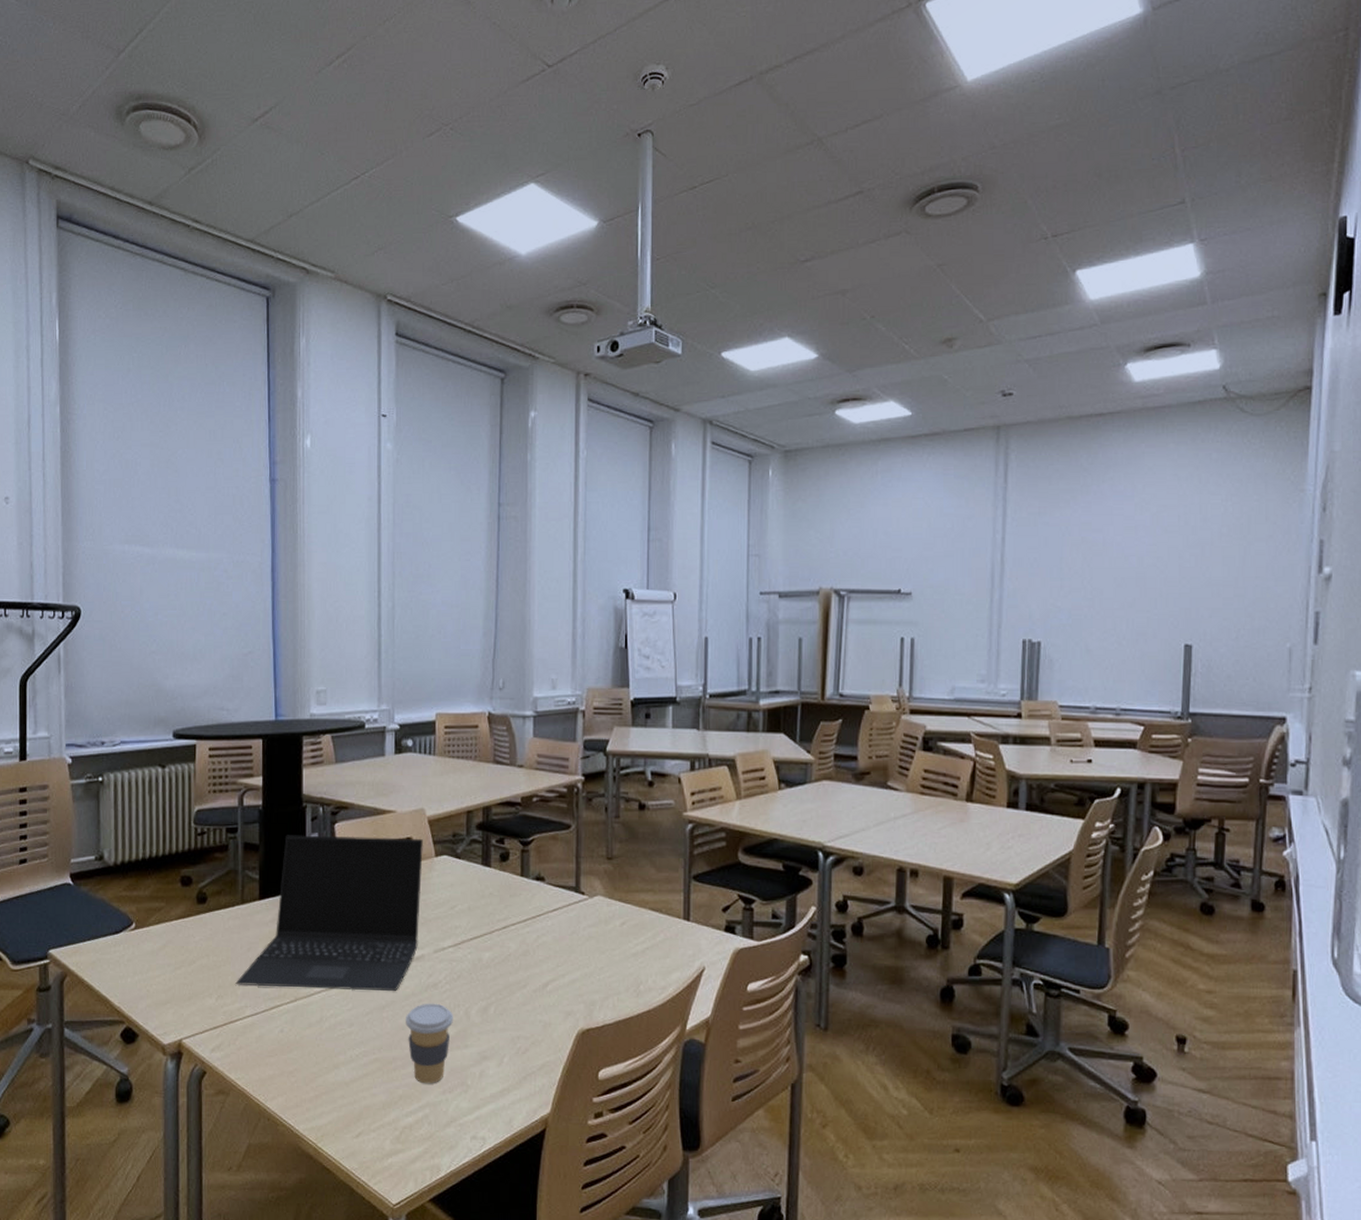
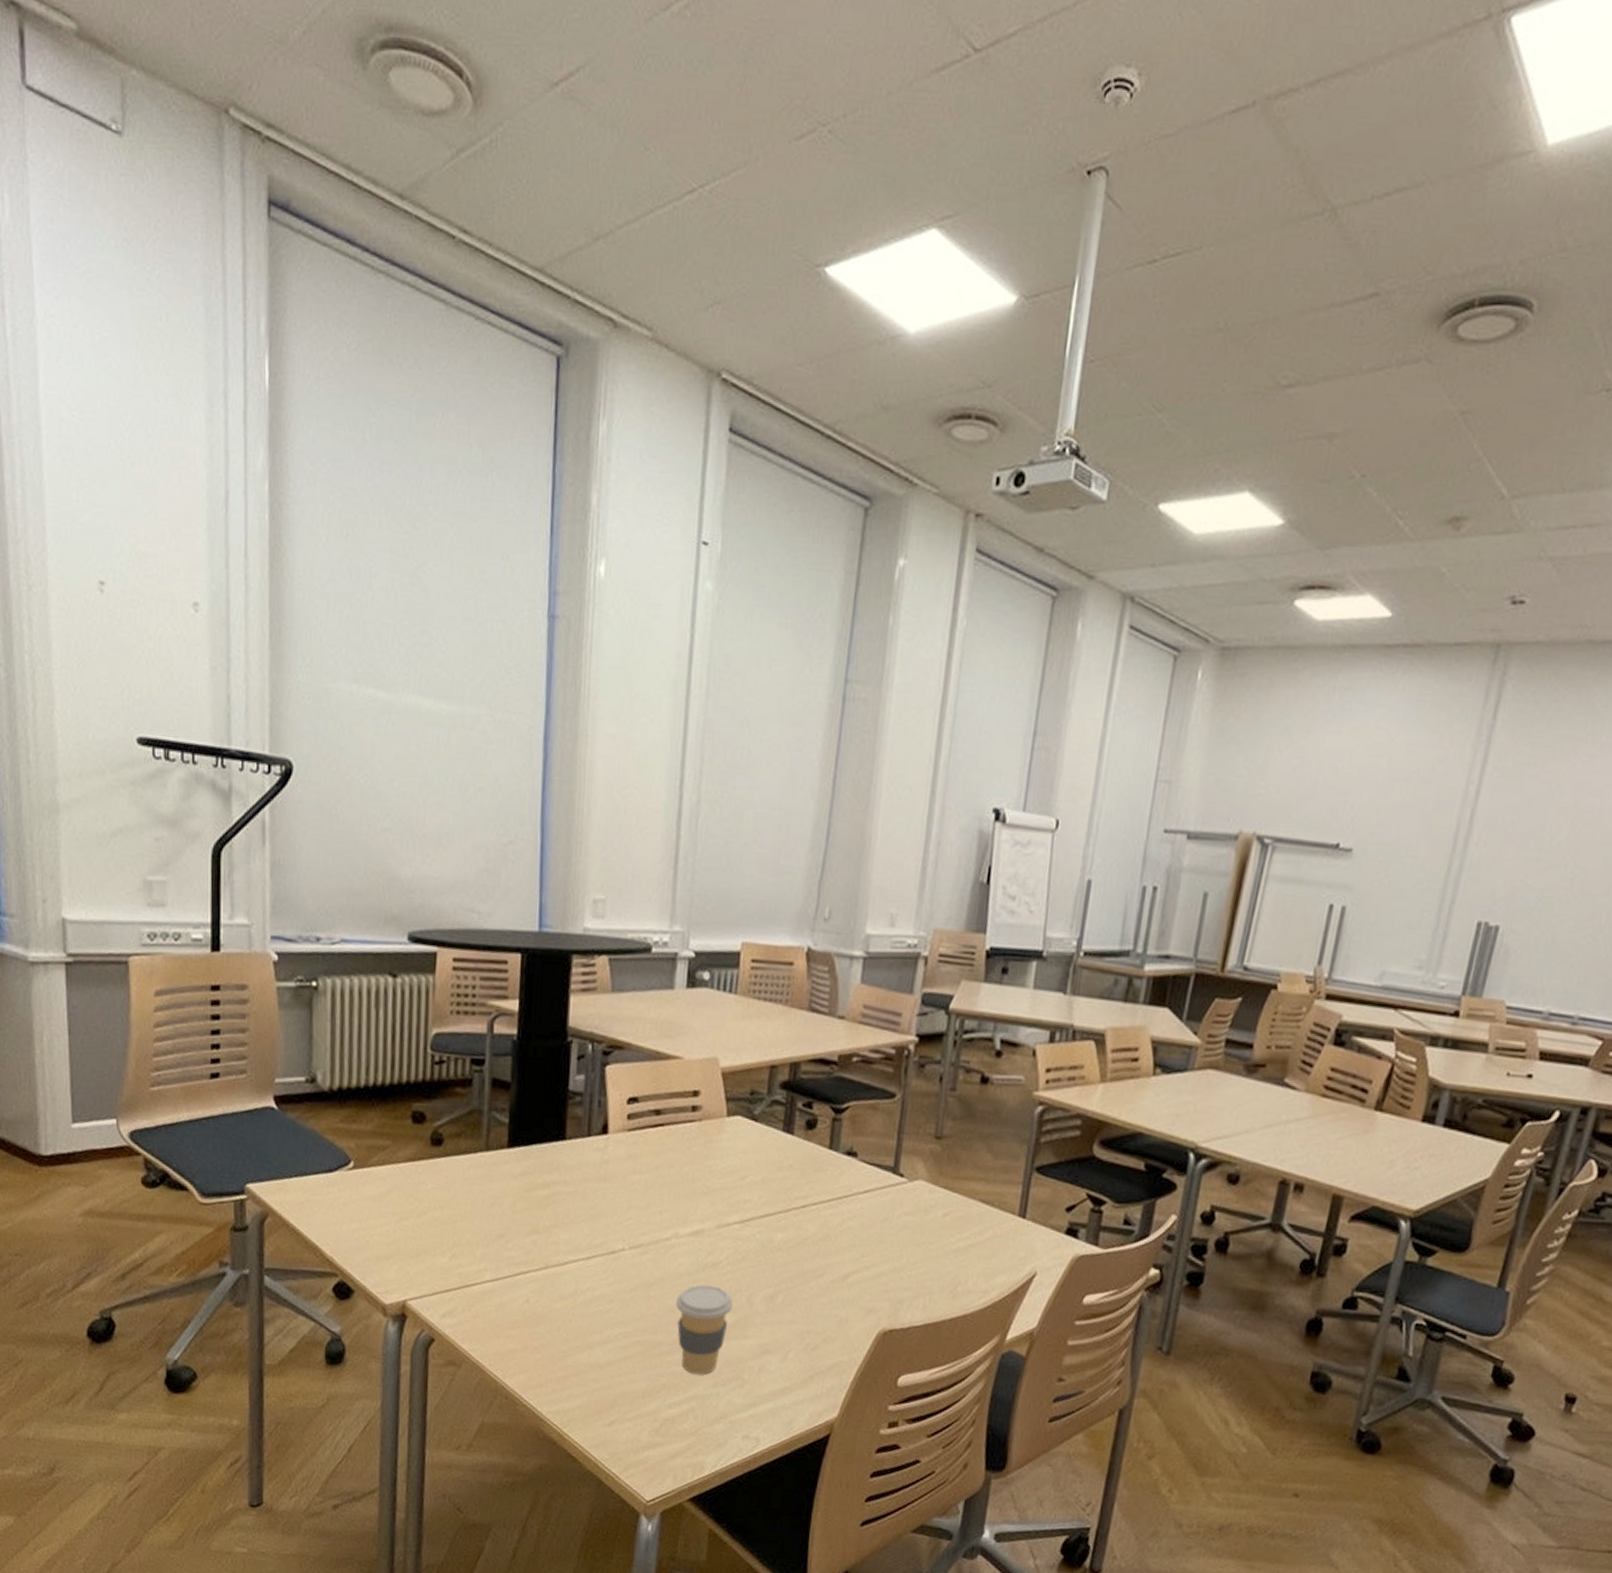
laptop: present [235,835,424,991] -> none [474,1073,714,1268]

